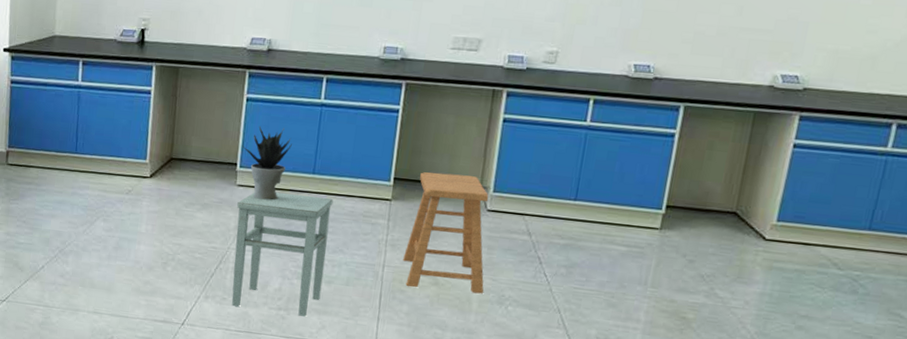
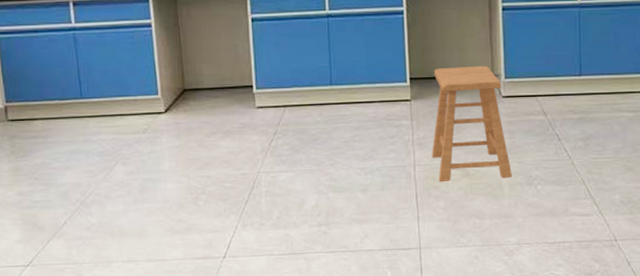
stool: present [232,192,334,317] -> none [260,107,359,231]
potted plant: present [242,126,292,201] -> none [255,44,305,118]

